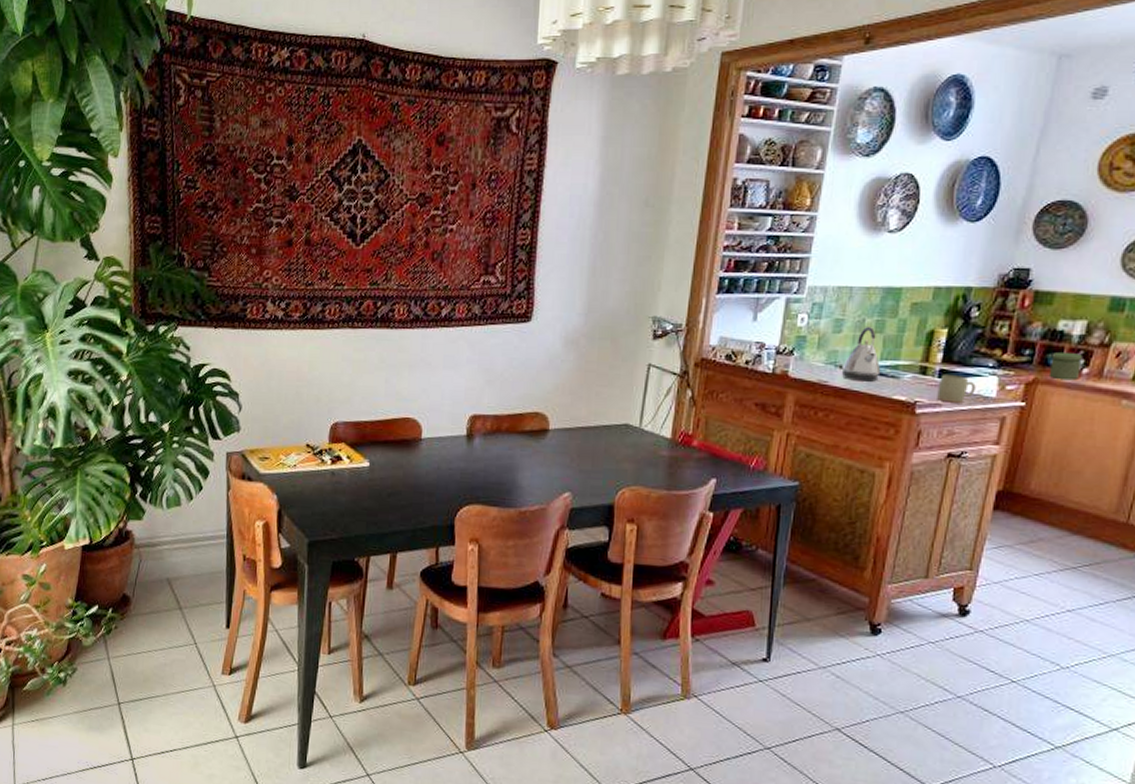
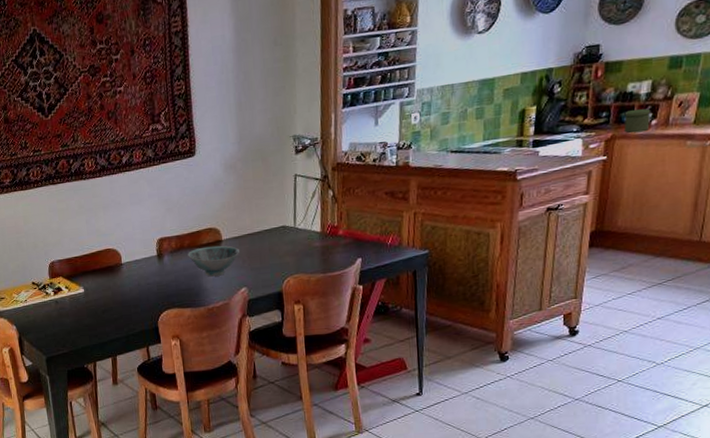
bowl: none [504,434,568,473] -> present [188,245,239,277]
kettle: present [841,327,881,382] -> none [452,115,485,162]
mug: present [937,374,976,403] -> none [533,142,564,167]

